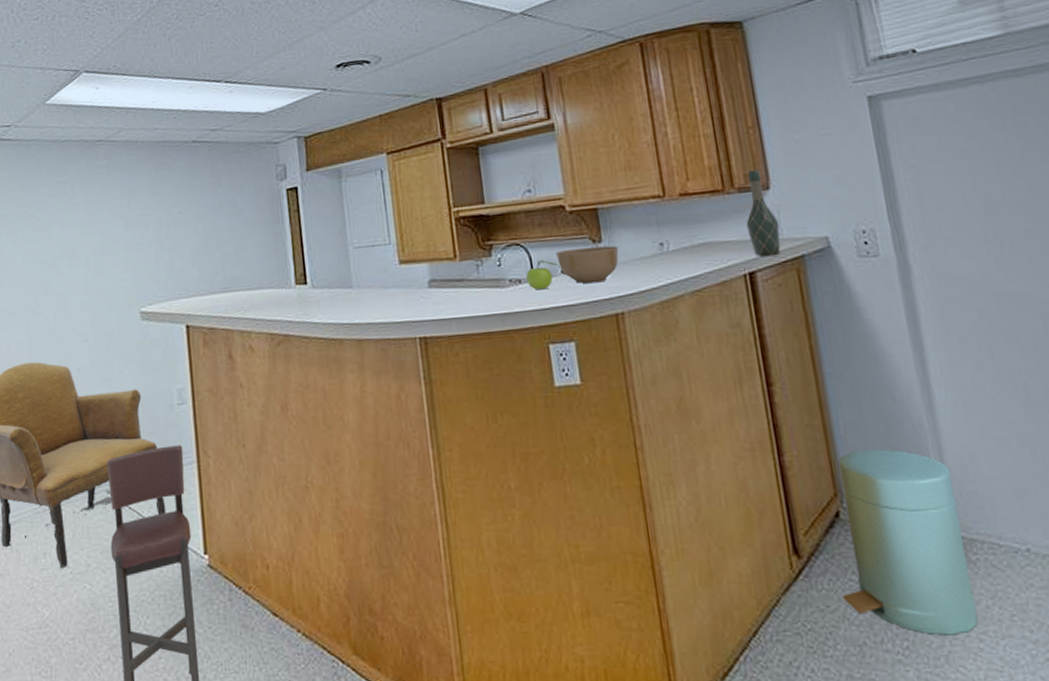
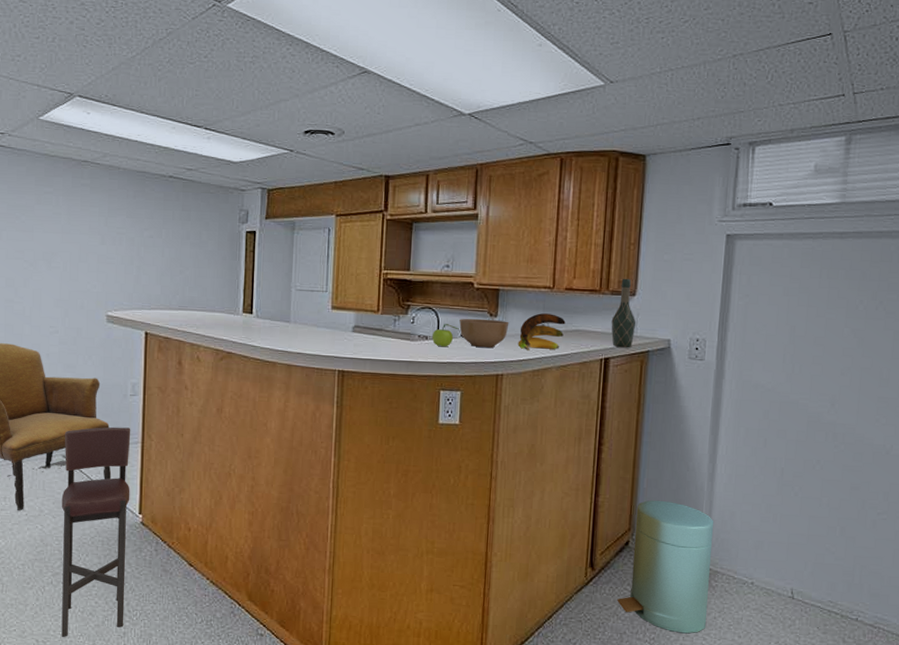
banana: none [633,228,690,279] -> present [517,313,566,352]

